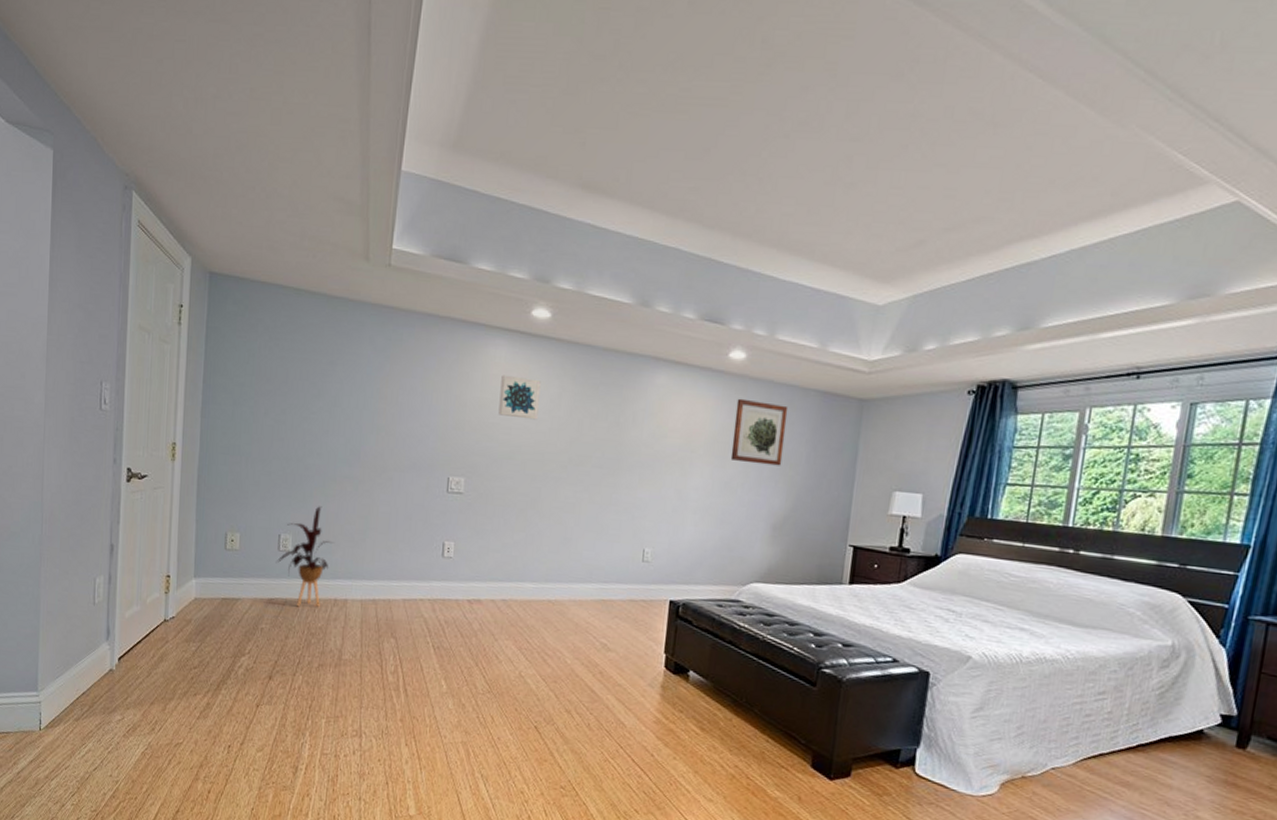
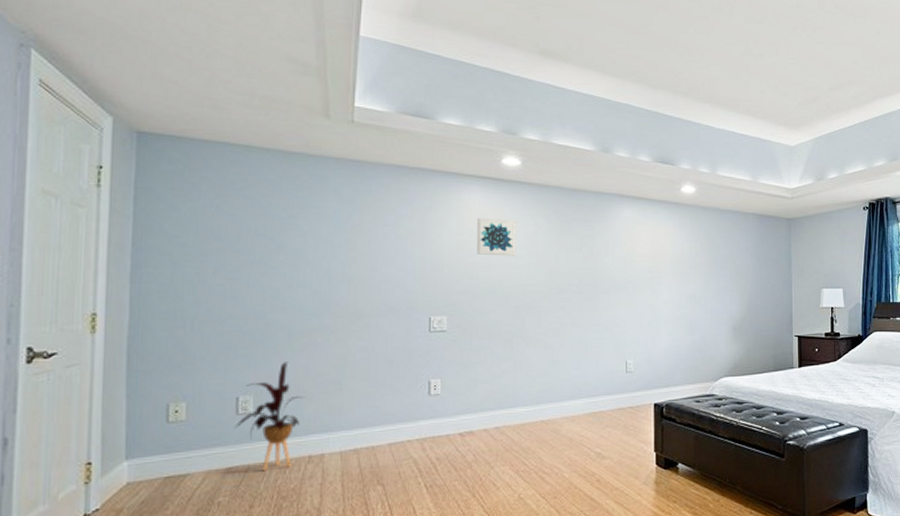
wall art: present [730,398,789,466] -> none [692,224,734,277]

